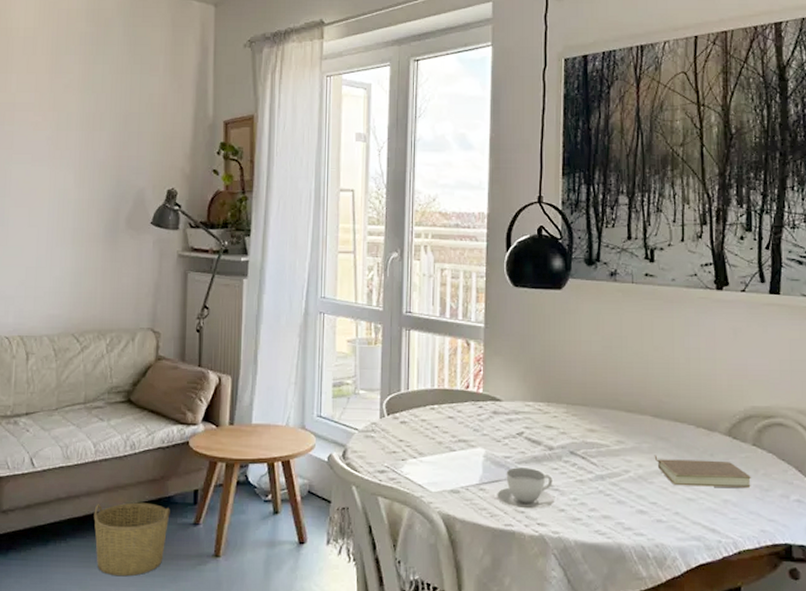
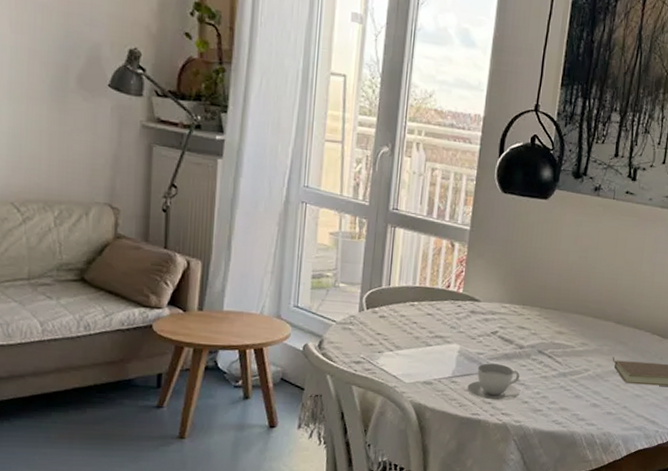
basket: present [94,502,170,577] -> none [42,384,131,457]

